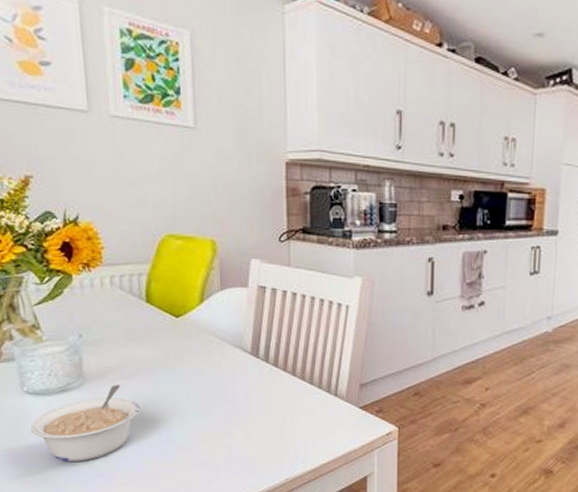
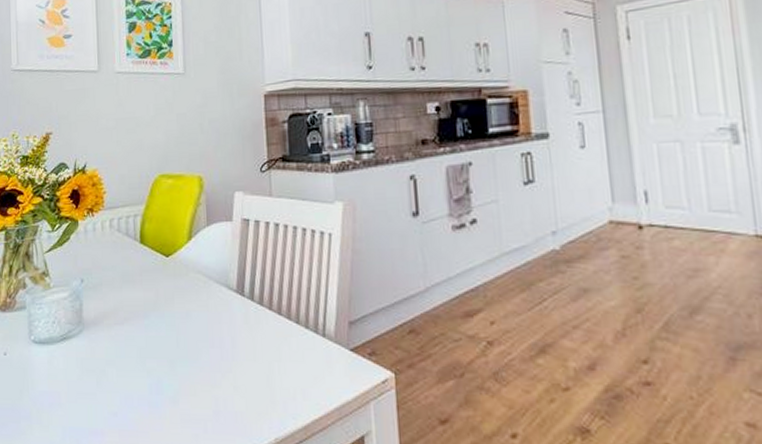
legume: present [30,384,140,462] -> none [34,330,132,418]

